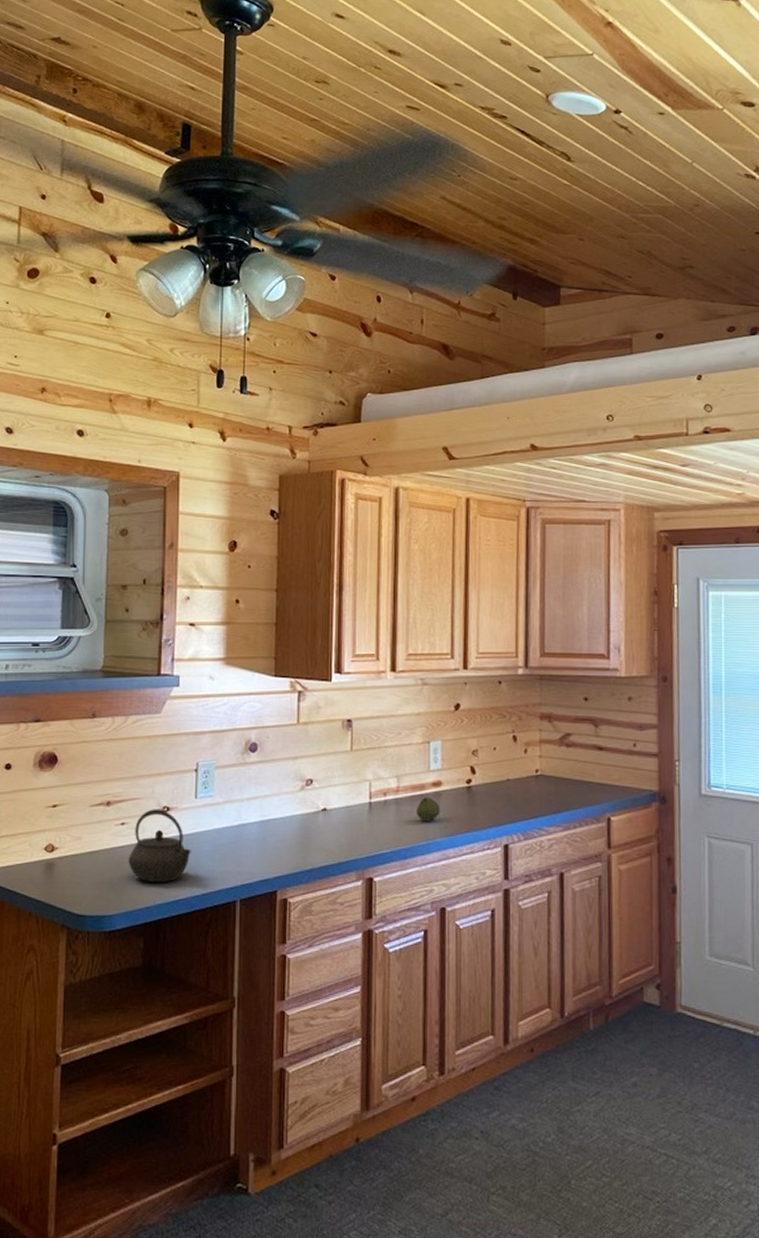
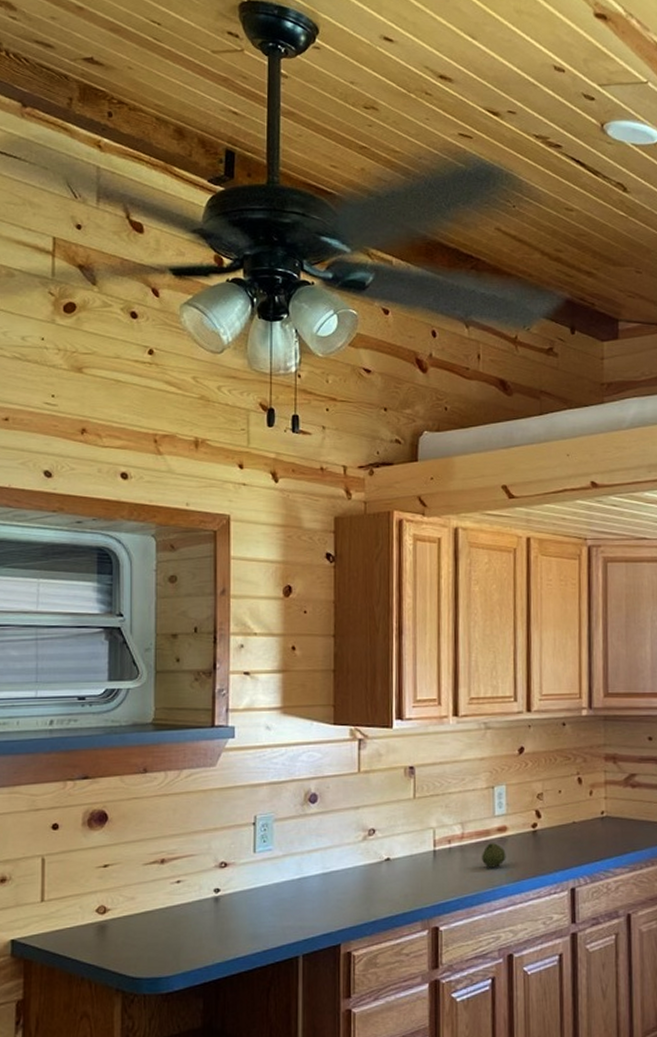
kettle: present [128,809,191,883] -> none [185,865,251,942]

